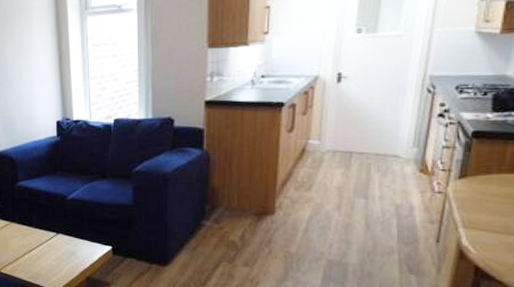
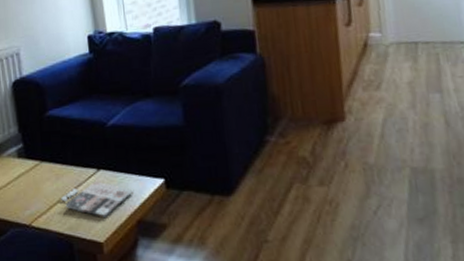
magazine: none [26,243,85,273] -> present [61,181,133,219]

